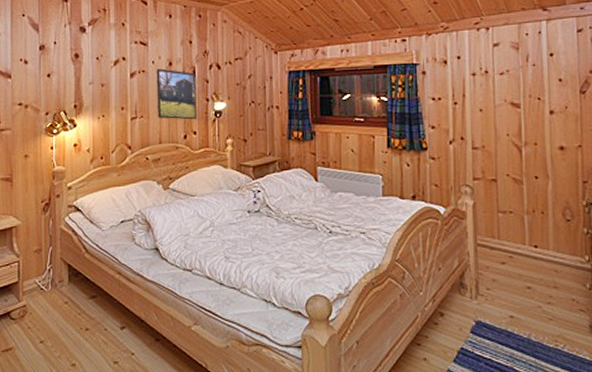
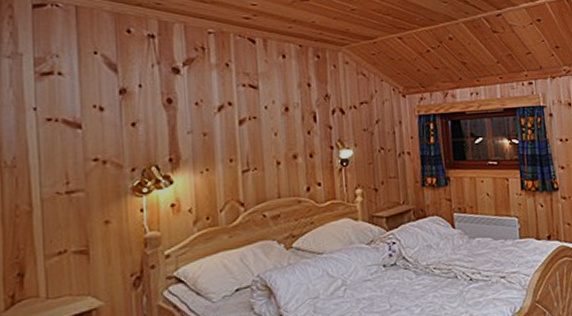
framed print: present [156,69,197,120] -> none [270,114,320,171]

